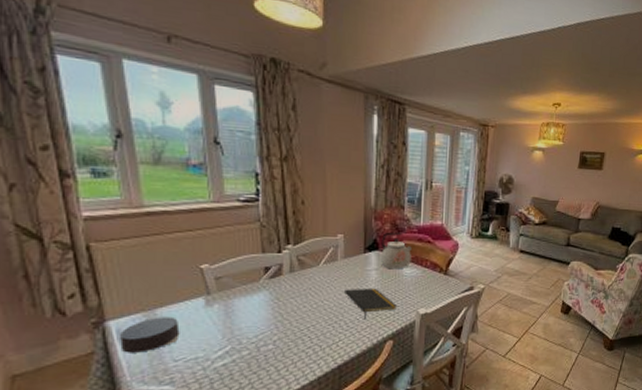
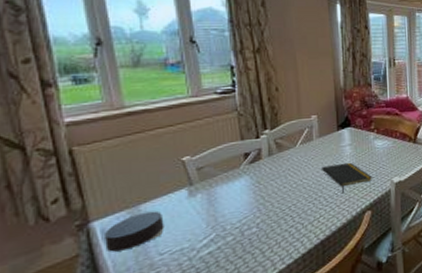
kettle: present [380,232,412,270] -> none [352,108,382,143]

